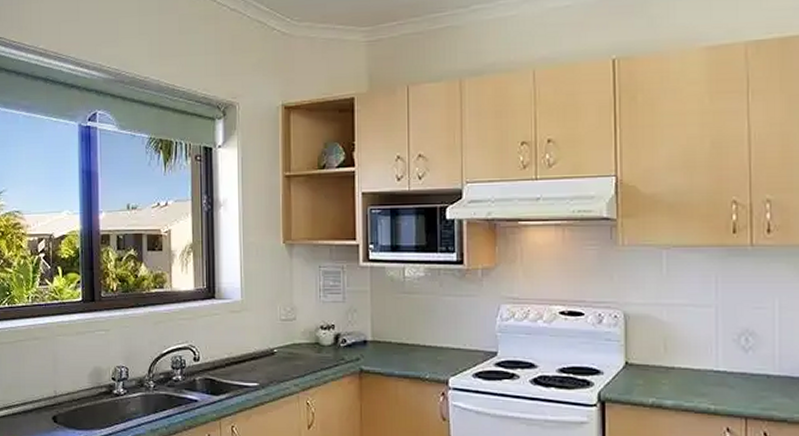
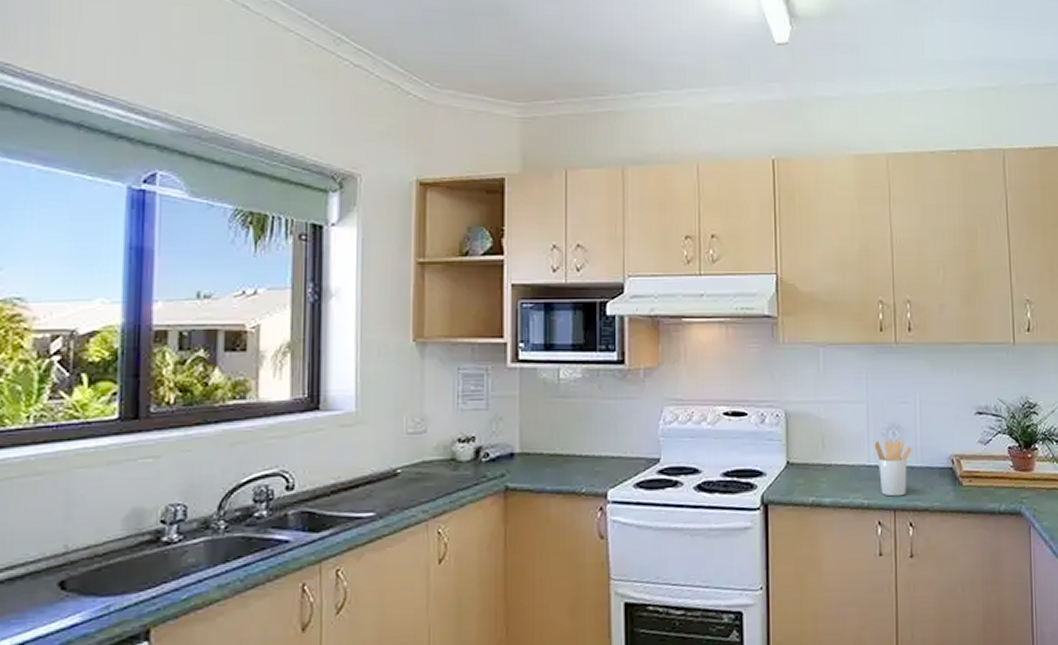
utensil holder: none [724,346,769,404] -> present [874,440,912,497]

